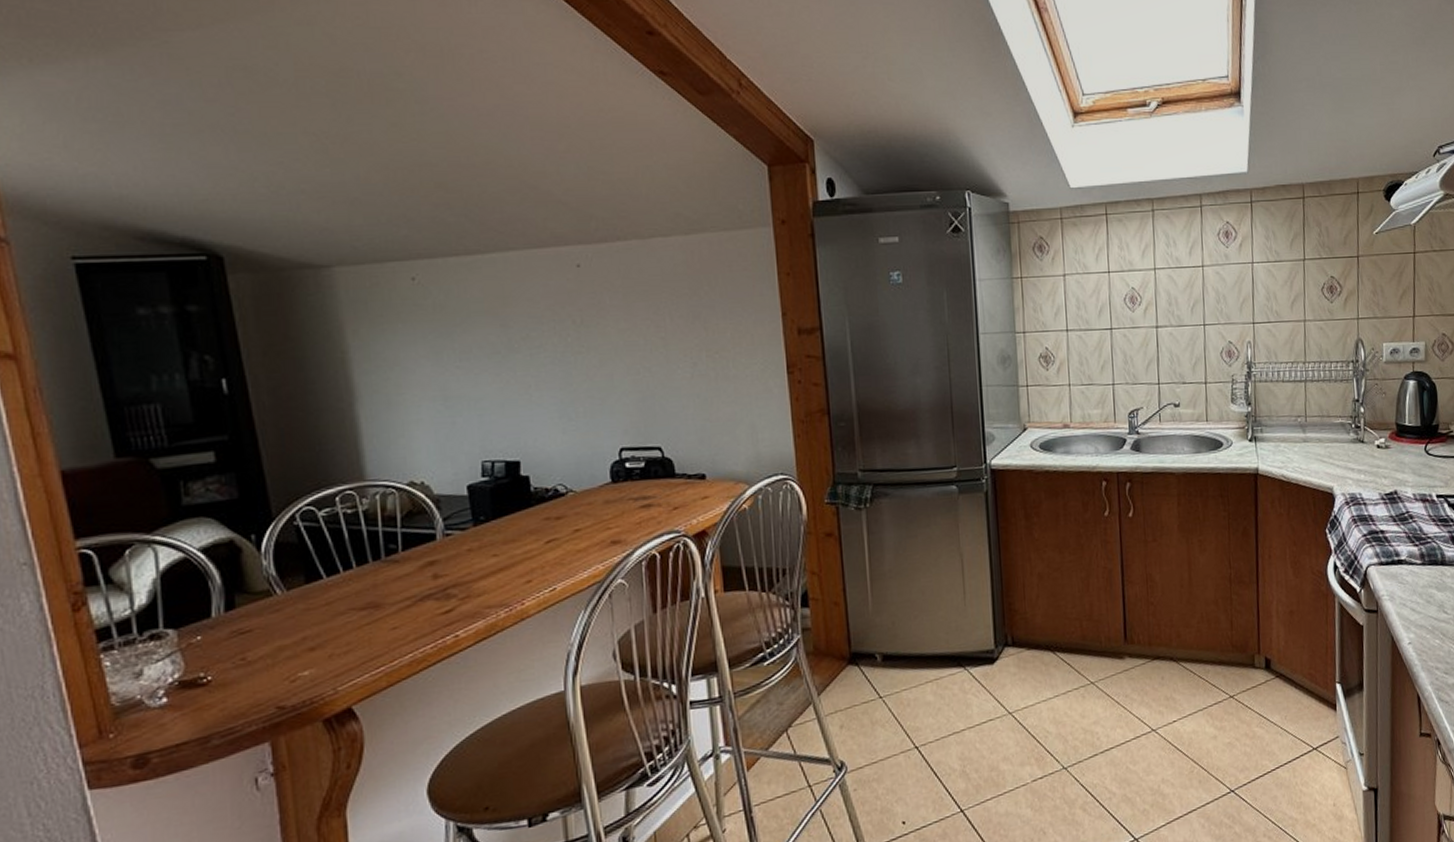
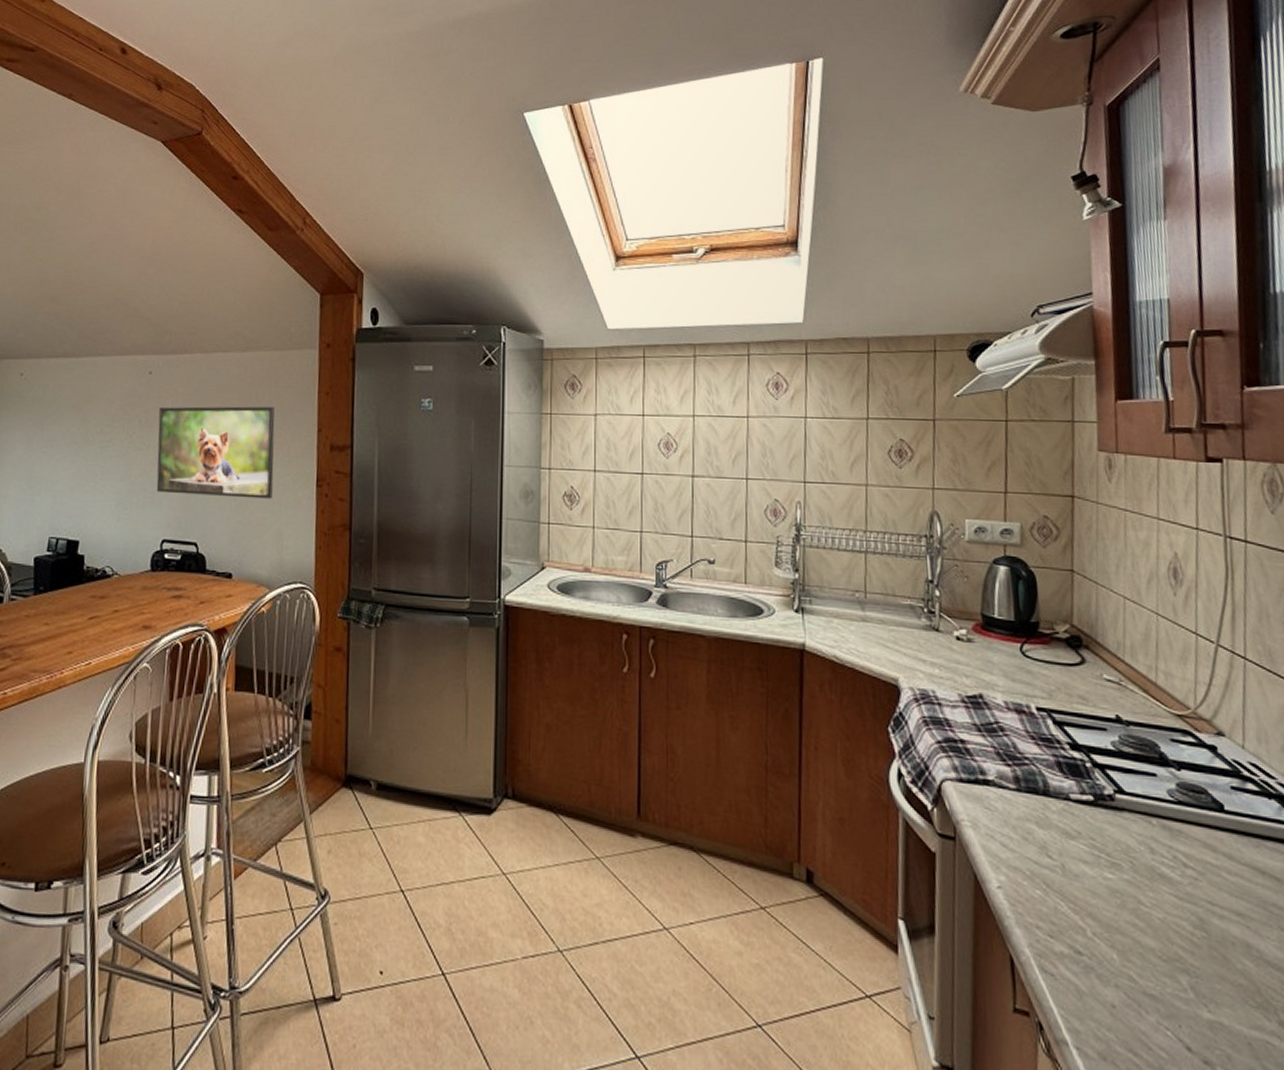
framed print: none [596,293,740,398] -> present [156,406,275,499]

